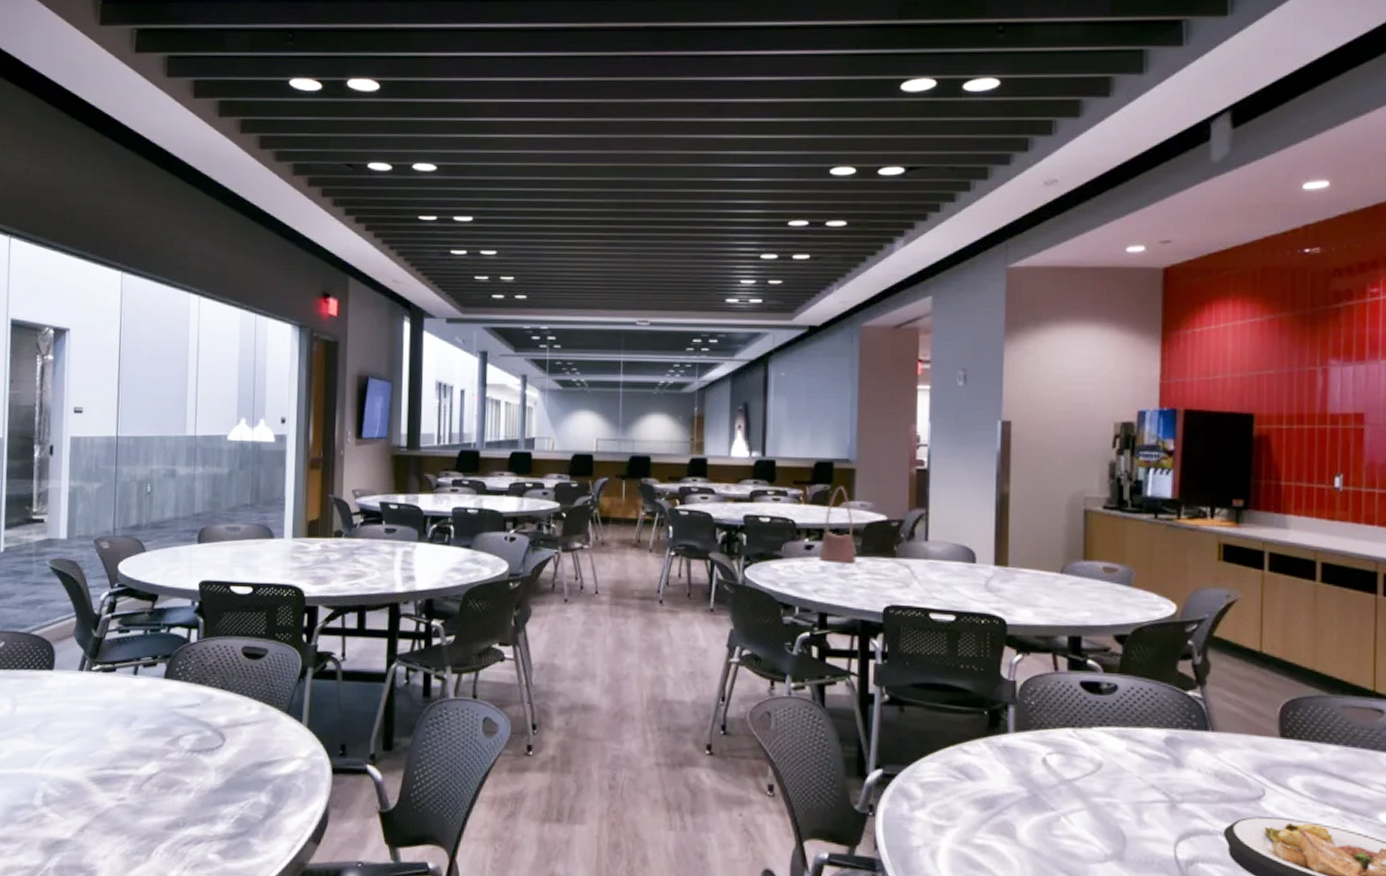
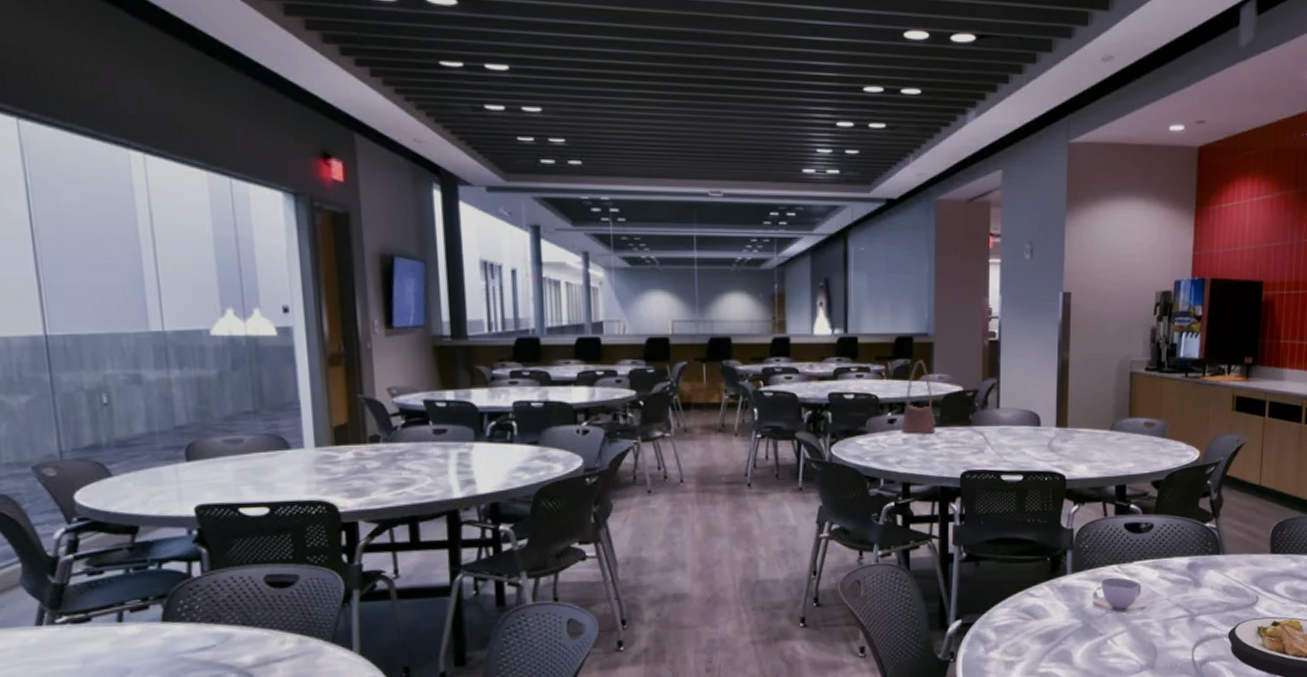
teacup: none [1041,743,1112,789] -> present [1092,577,1147,614]

